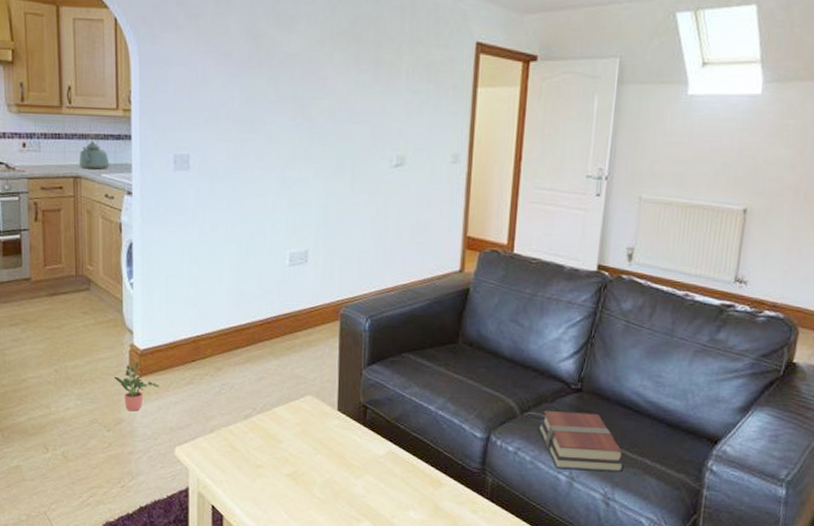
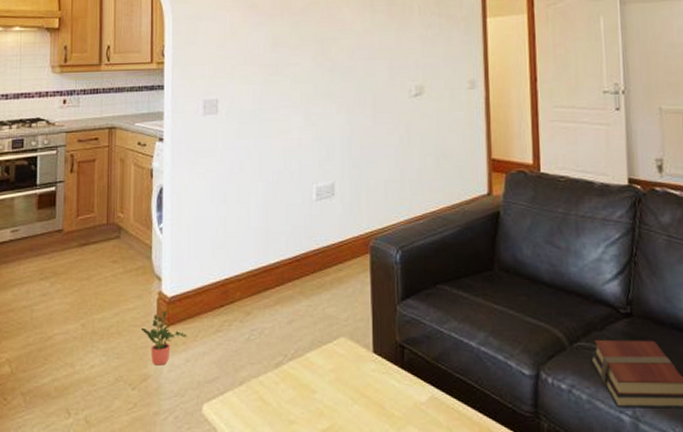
kettle: present [78,135,110,170] -> none [114,88,143,120]

